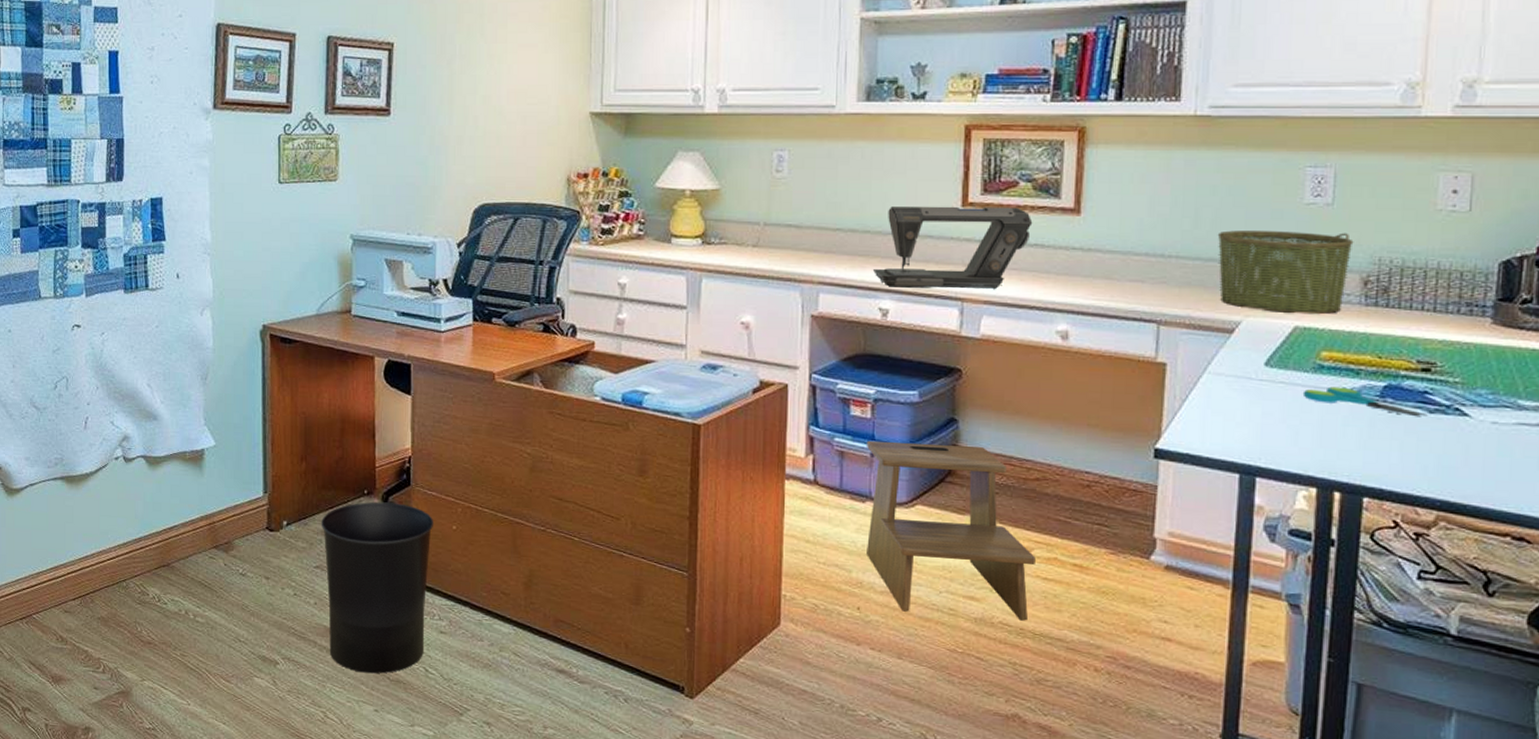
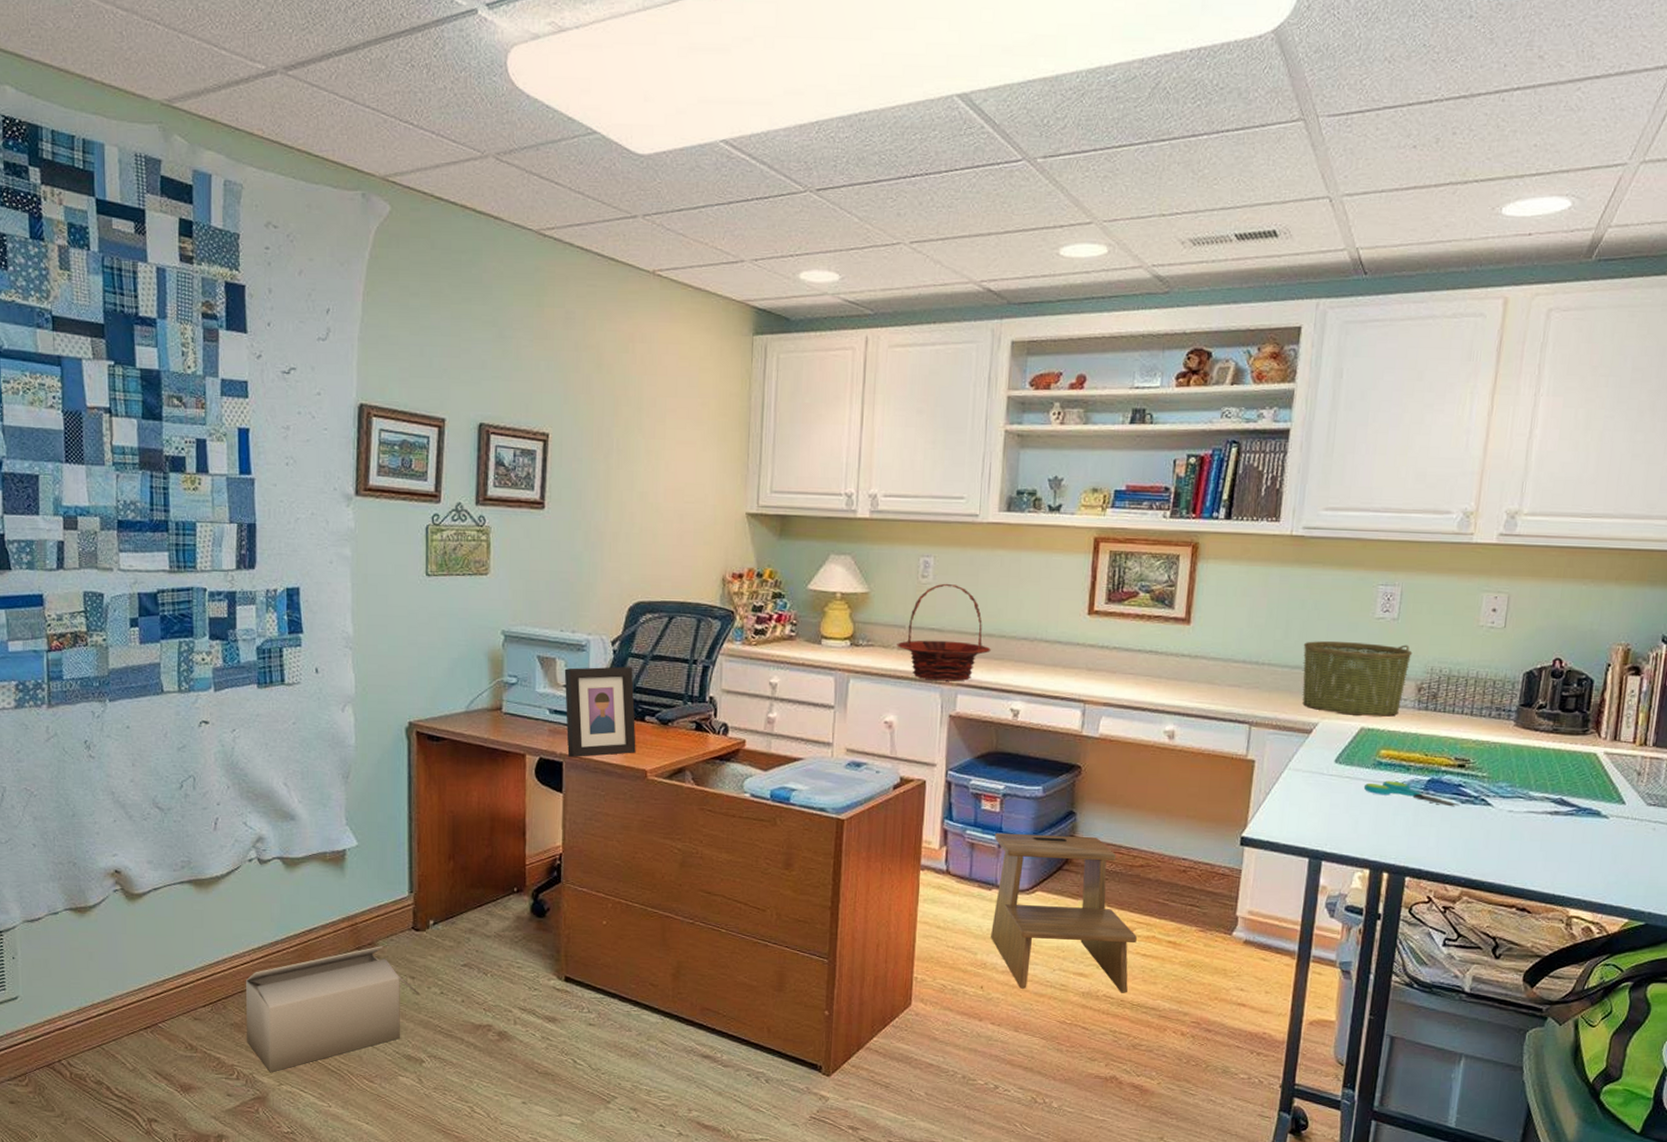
cardboard box: none [111,545,274,668] -> present [245,946,419,1073]
waste bin: present [320,502,434,674] -> none [469,899,585,1067]
picture frame: none [411,269,483,360] -> present [564,666,636,758]
basket: none [751,177,854,280] -> present [897,583,991,682]
sewing machine: present [872,205,1033,289] -> none [1006,612,1149,692]

